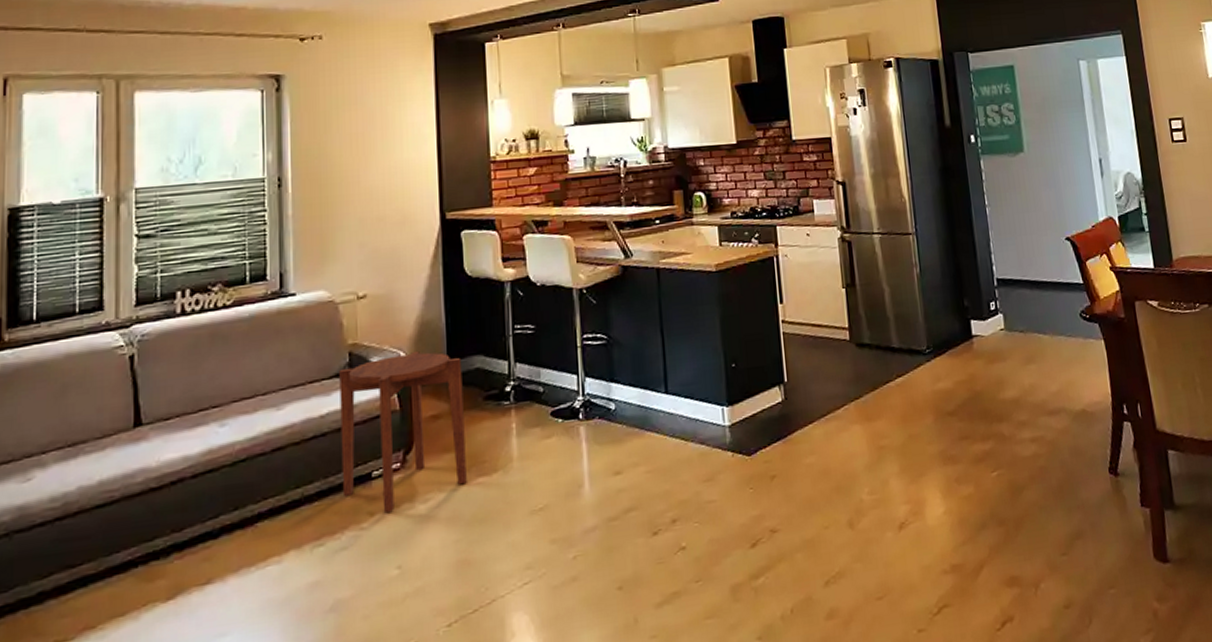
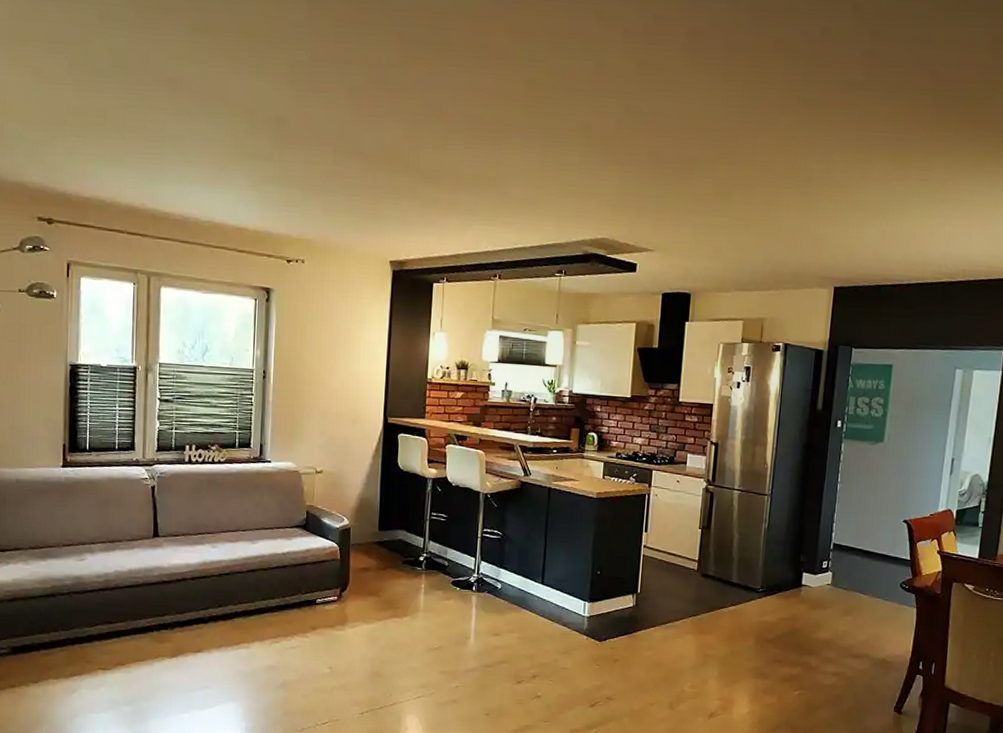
side table: present [339,350,467,512] -> none [294,518,389,629]

